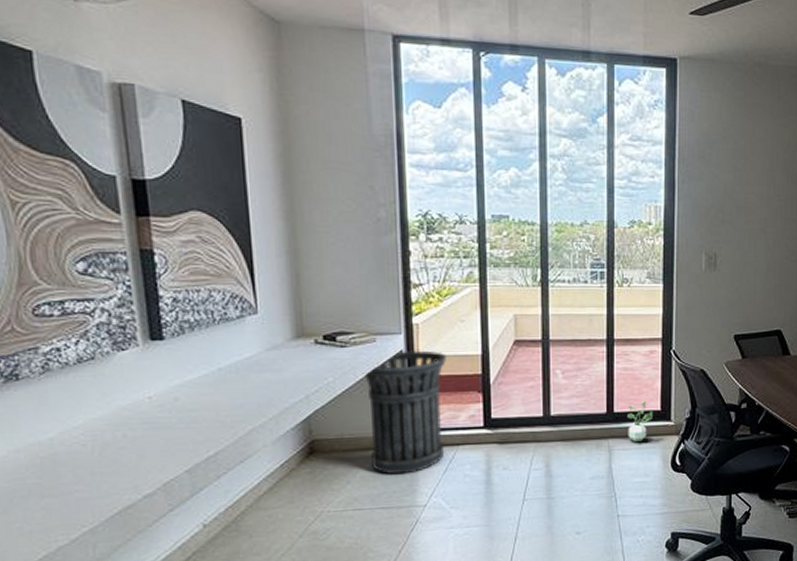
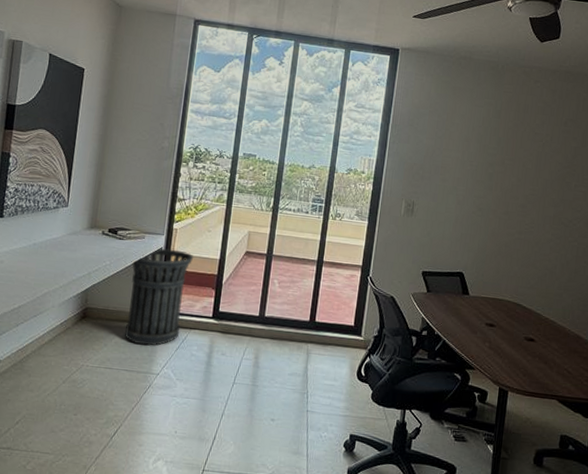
potted plant: present [628,400,654,442] -> none [324,315,348,350]

